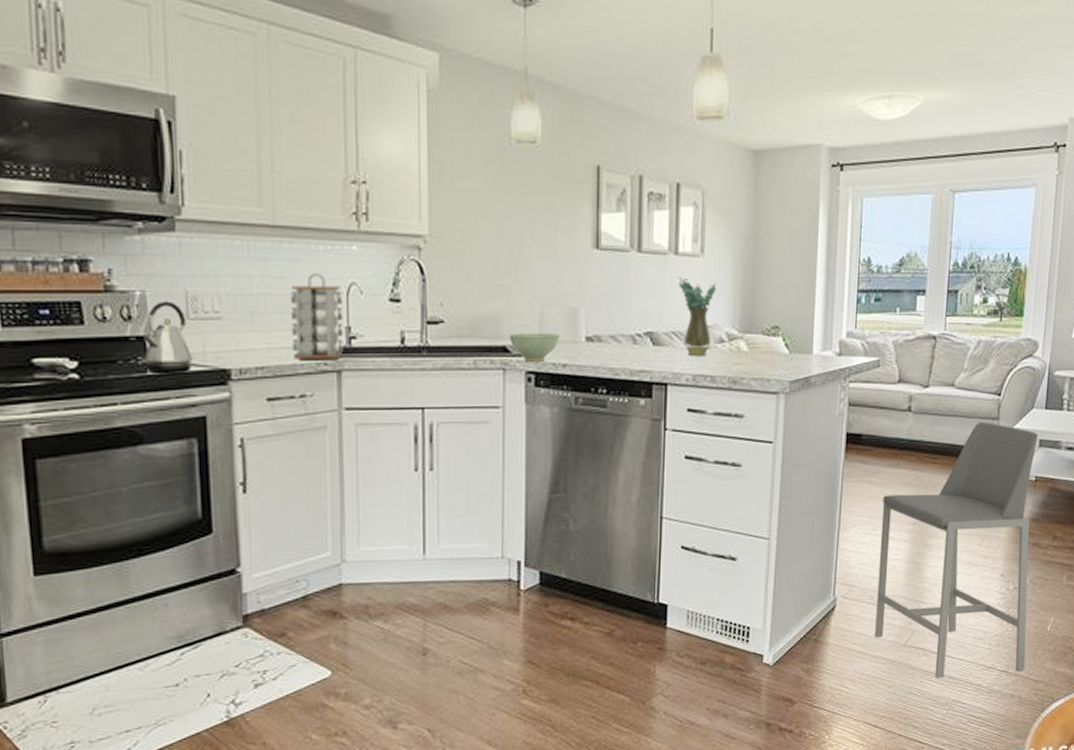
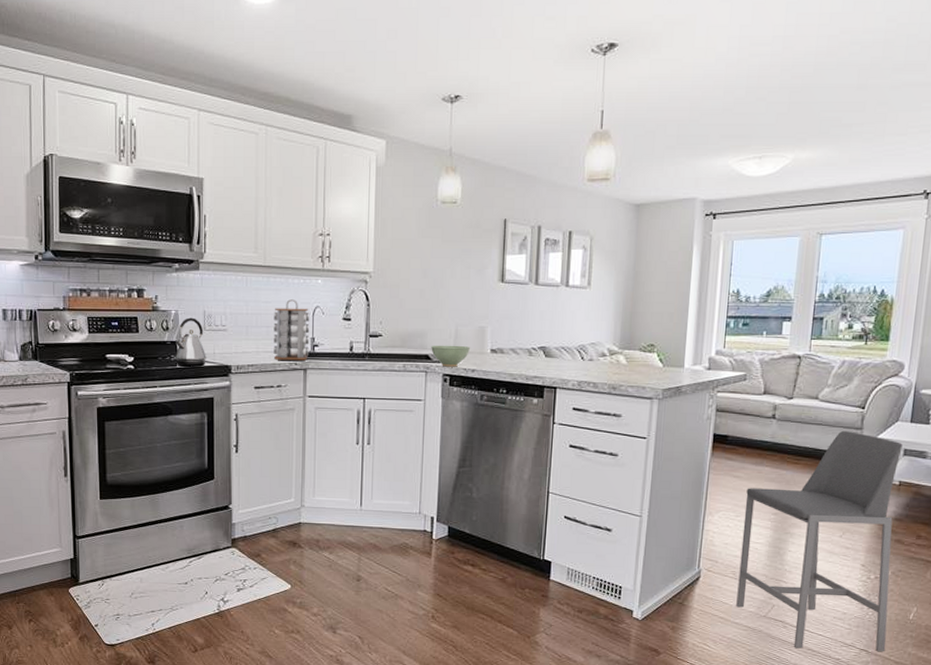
vase: present [678,277,716,355] -> none [568,304,600,366]

